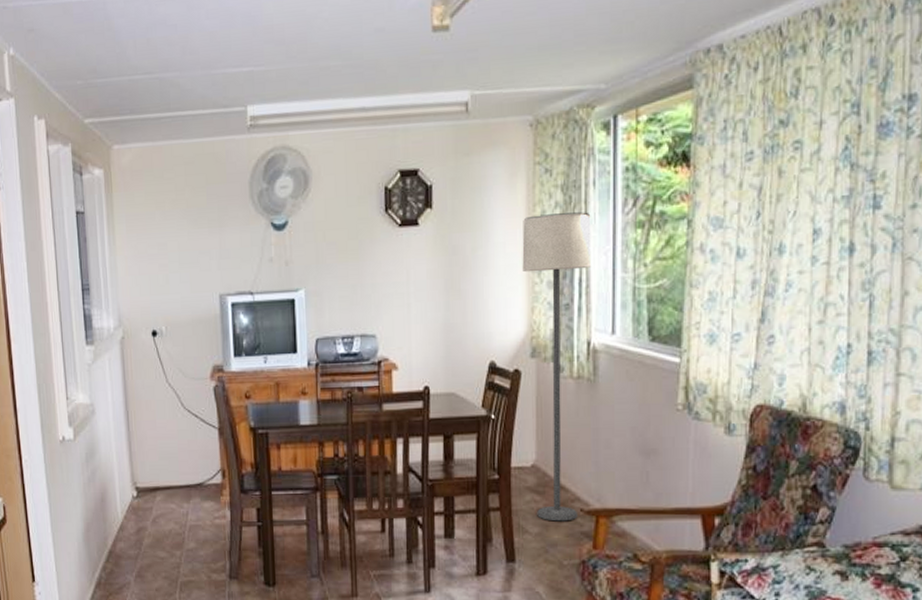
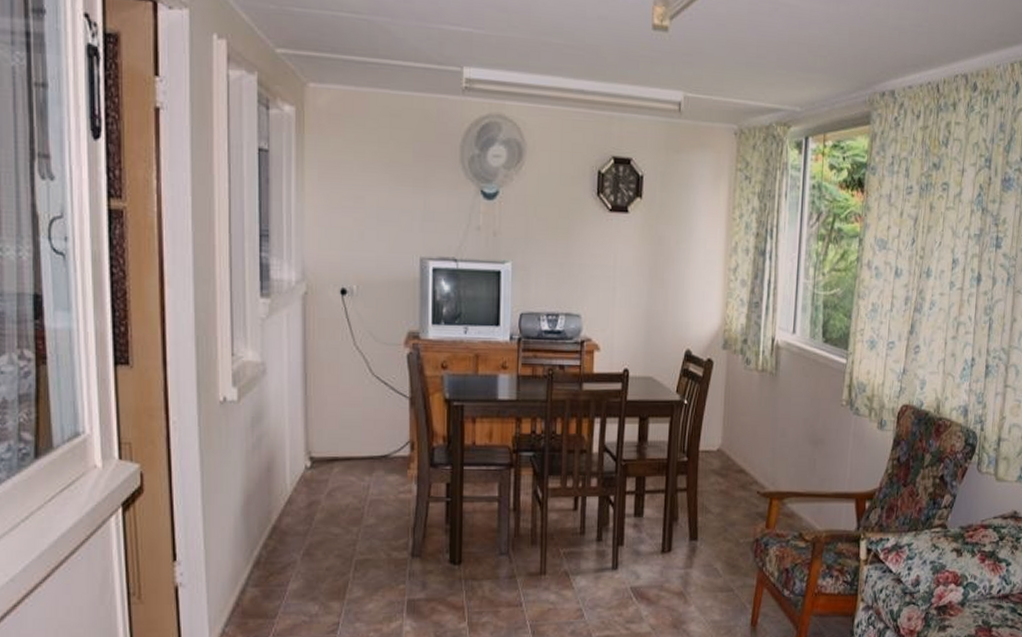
lamp: present [522,212,592,522] -> none [719,217,782,503]

